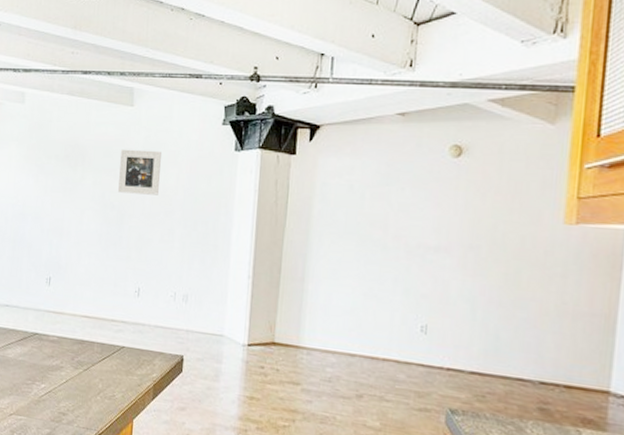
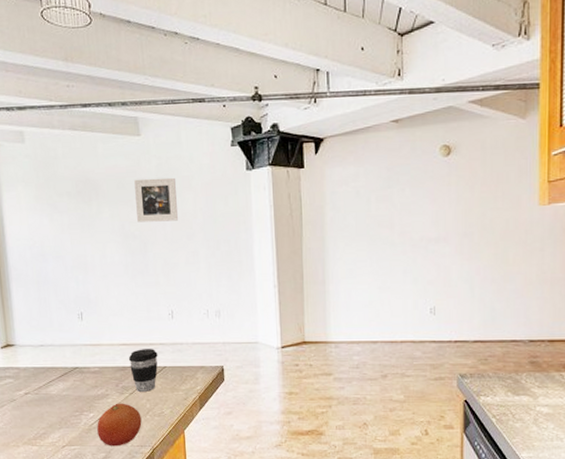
fruit: none [46,377,92,425] -> present [97,403,142,447]
coffee cup: none [88,324,118,371] -> present [128,349,158,393]

